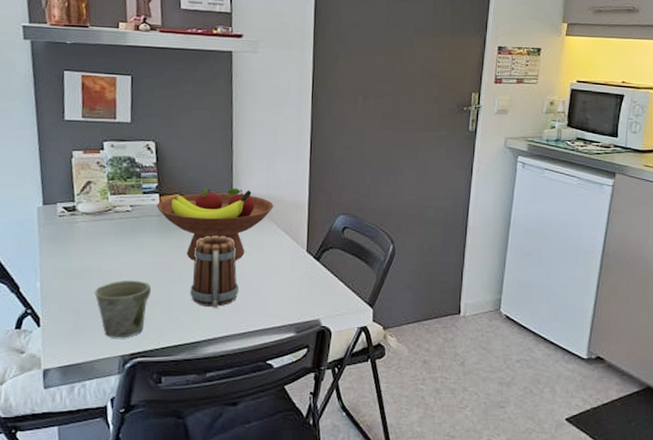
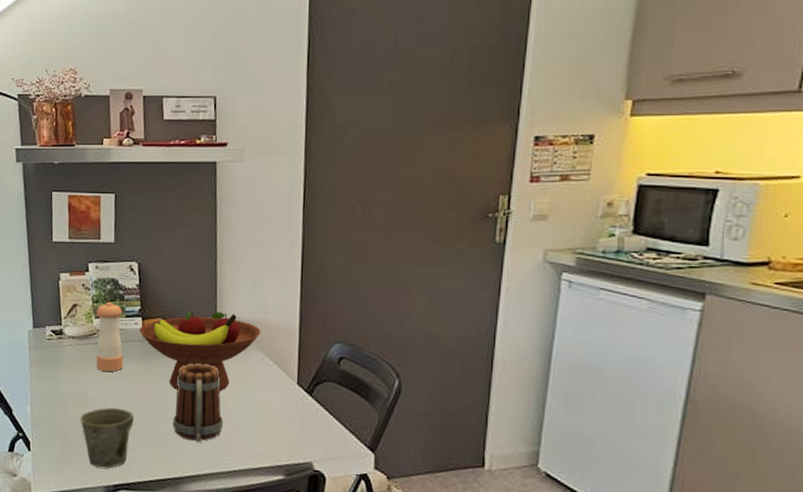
pepper shaker: none [111,179,140,246] -> present [96,301,123,372]

